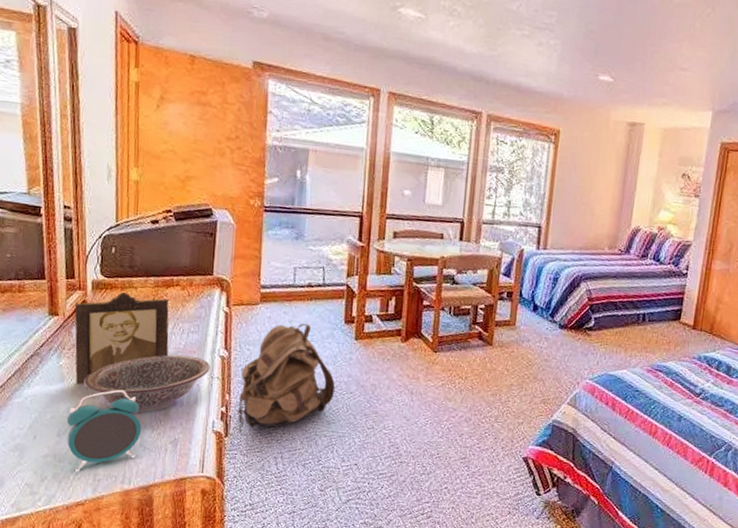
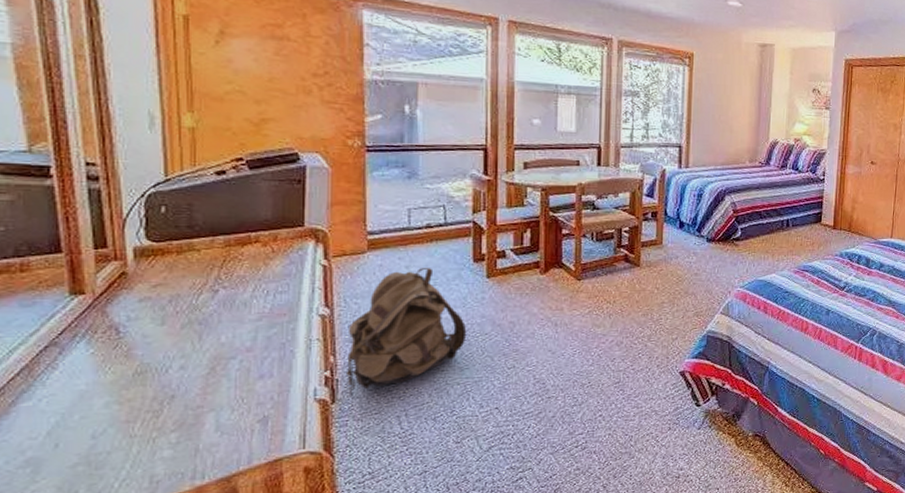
alarm clock: present [66,389,142,472] -> none [105,370,217,477]
photo frame: present [75,292,169,385] -> none [111,257,248,373]
decorative bowl: present [84,354,210,414] -> none [128,319,306,394]

